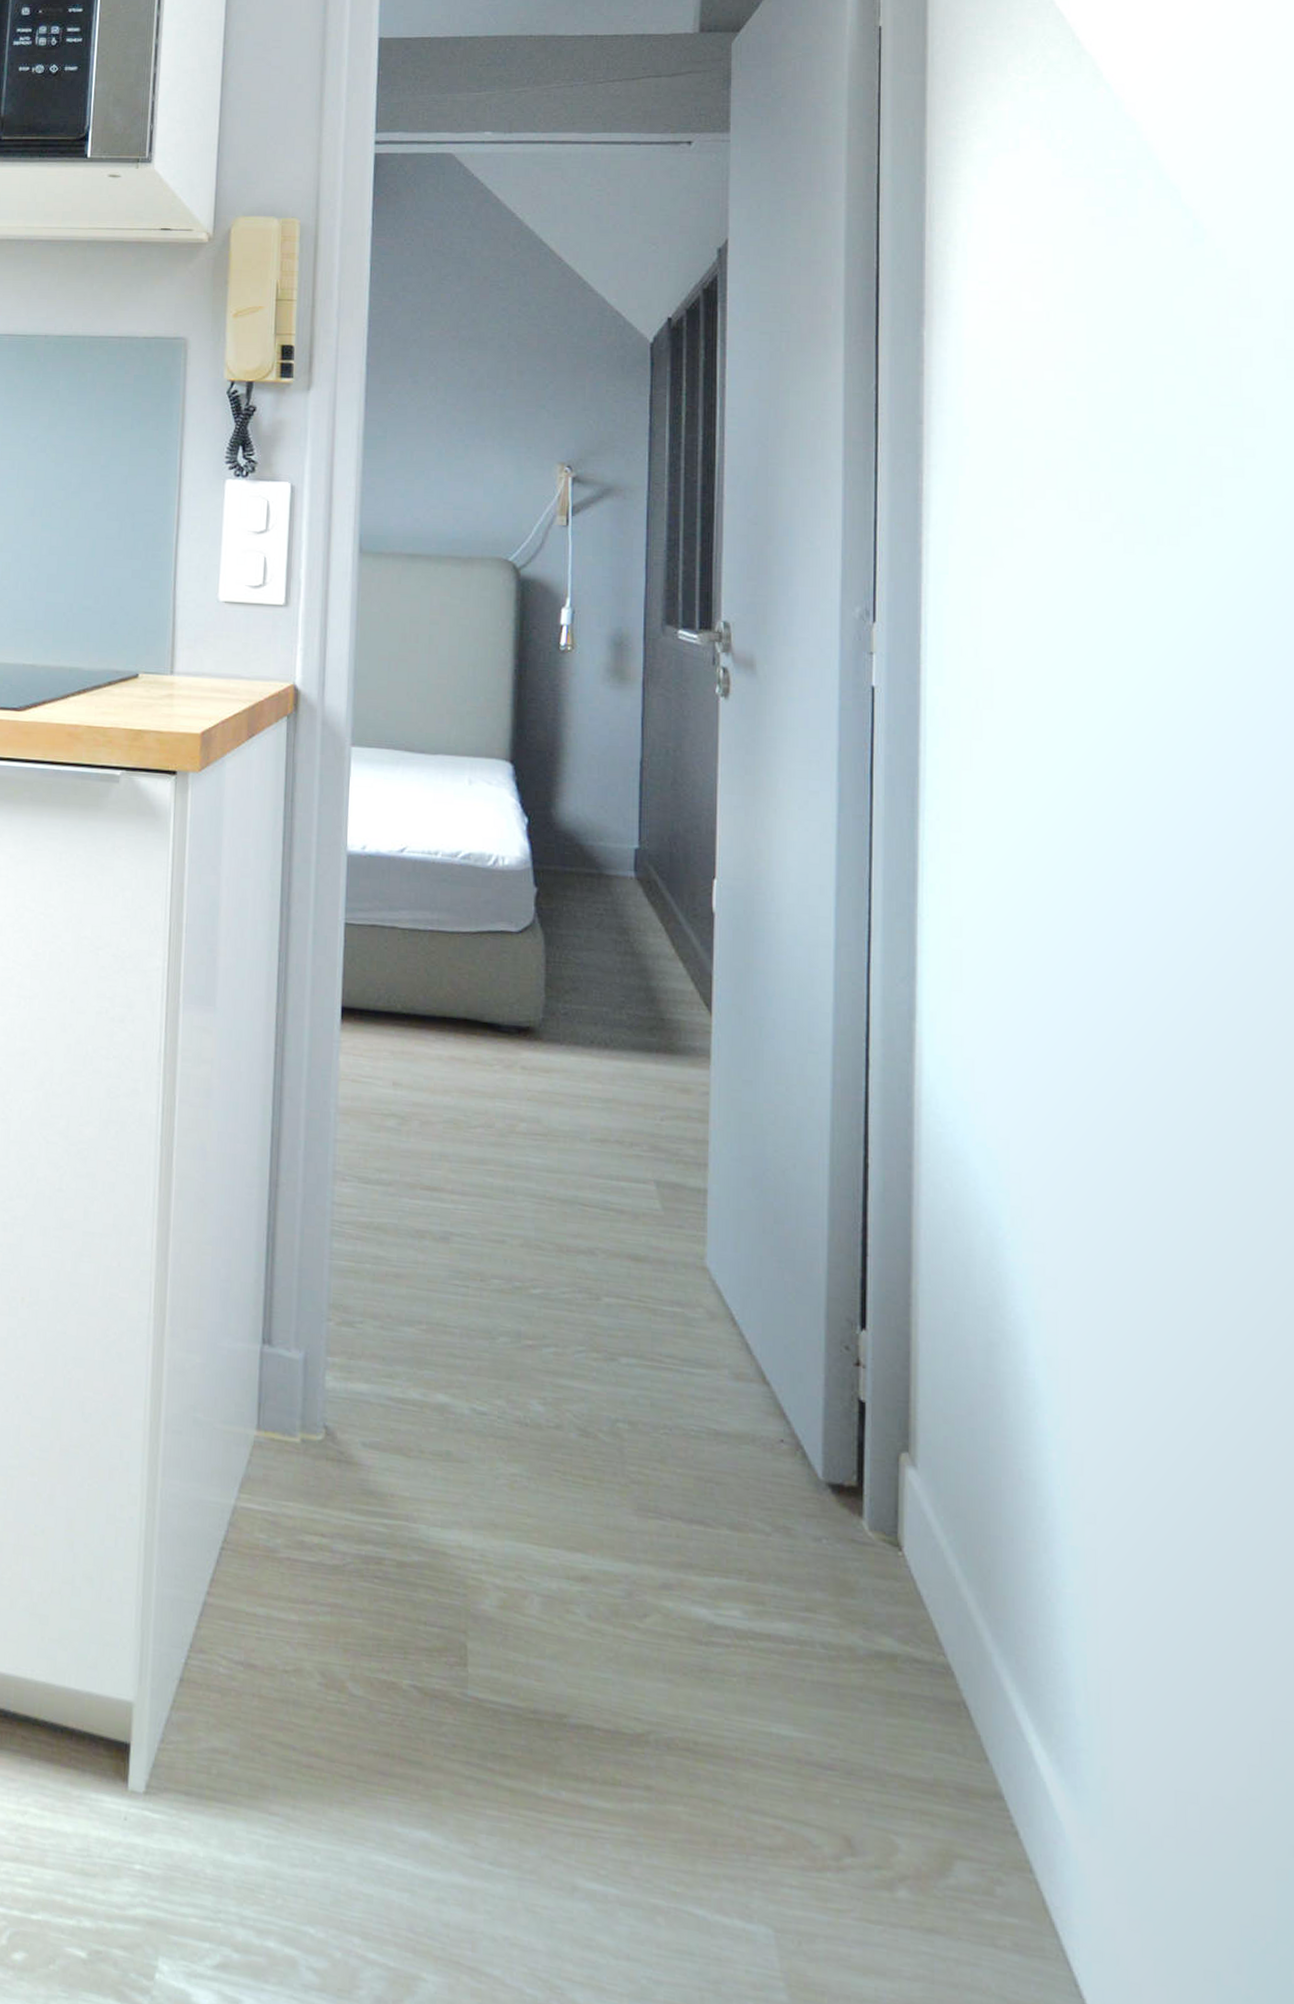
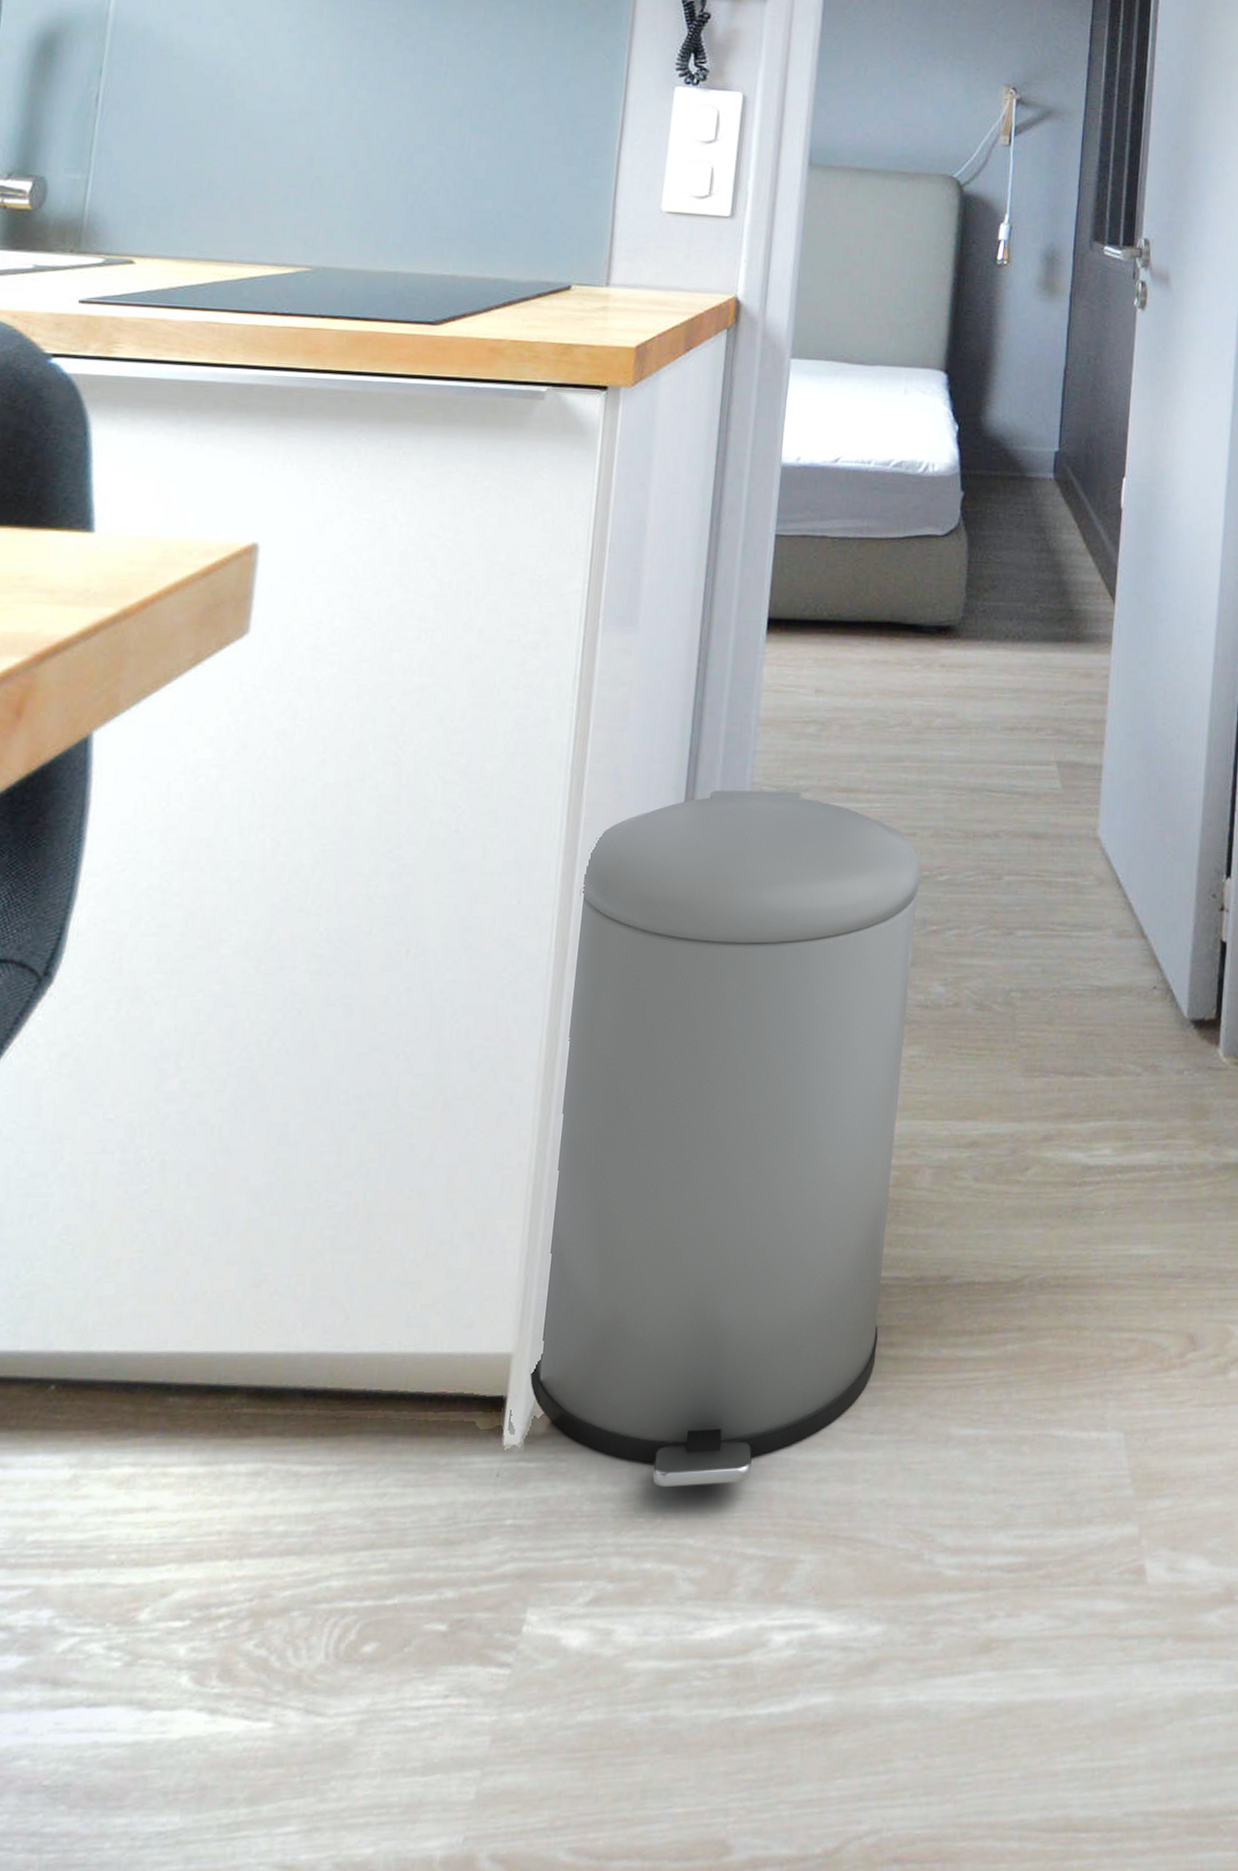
pedal bin: none [150,1175,512,1883] -> present [529,790,921,1488]

